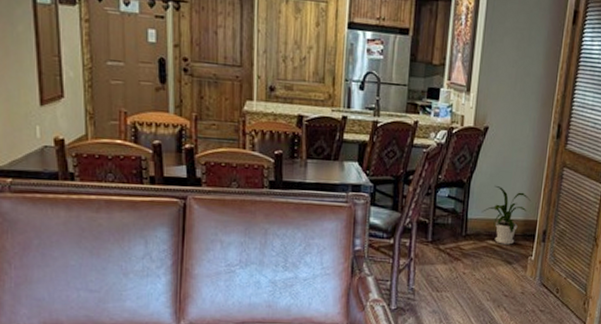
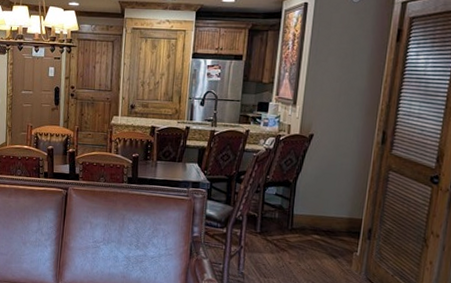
house plant: present [481,185,532,245] -> none [306,185,357,240]

